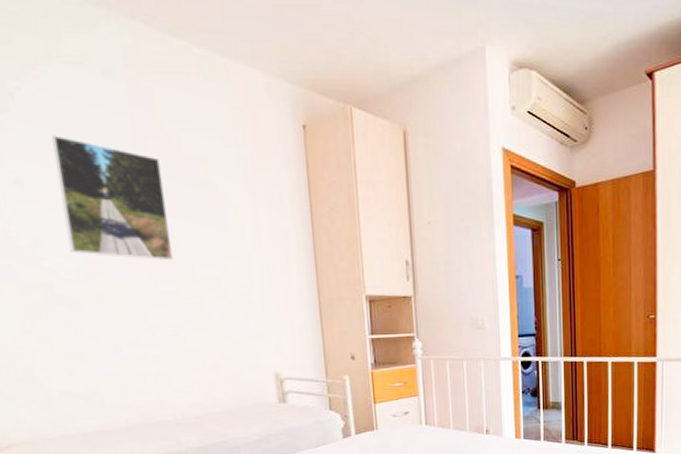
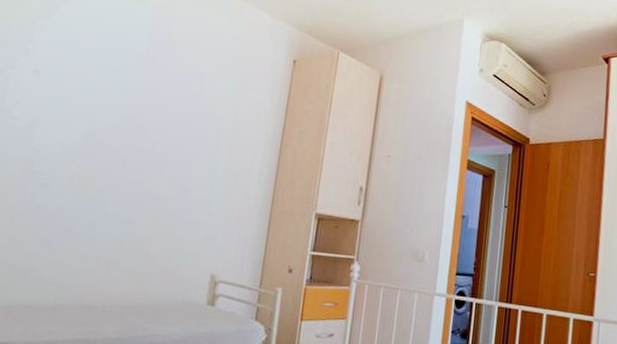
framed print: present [52,135,174,261] -> none [59,40,162,157]

